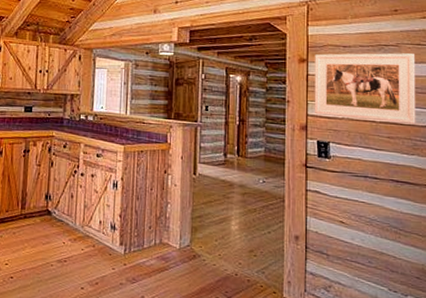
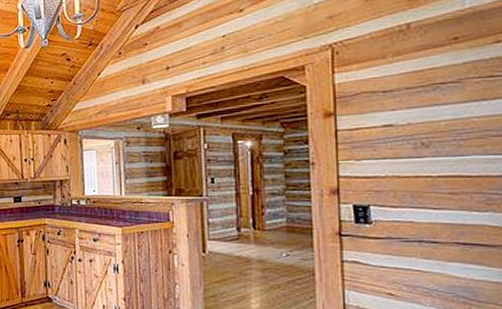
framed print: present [314,53,416,124] -> none [344,89,489,175]

